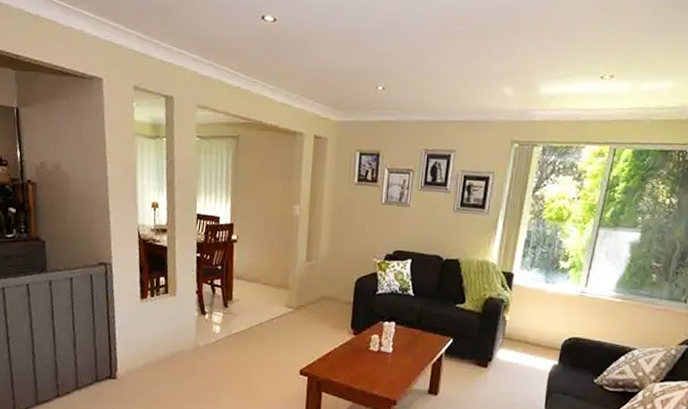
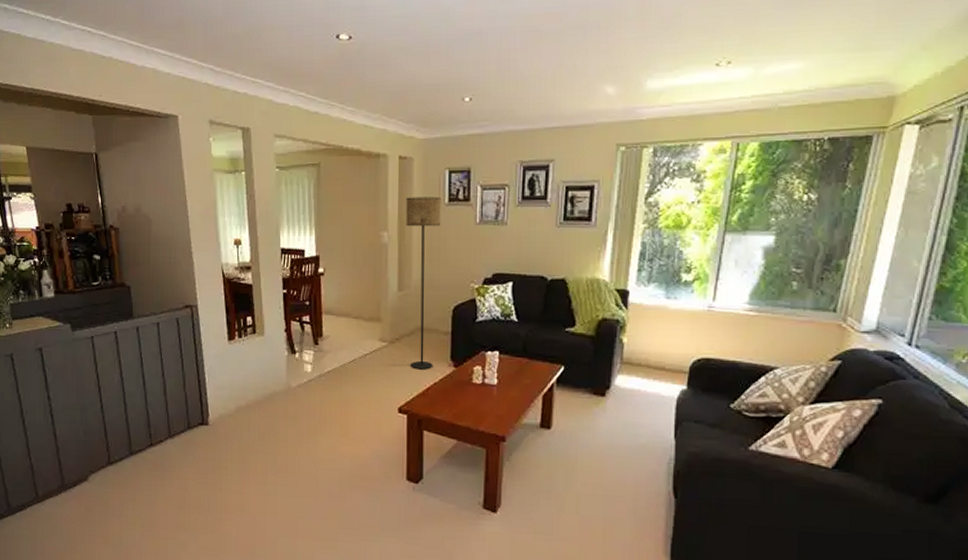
floor lamp: none [313,174,351,336] -> present [406,197,441,370]

